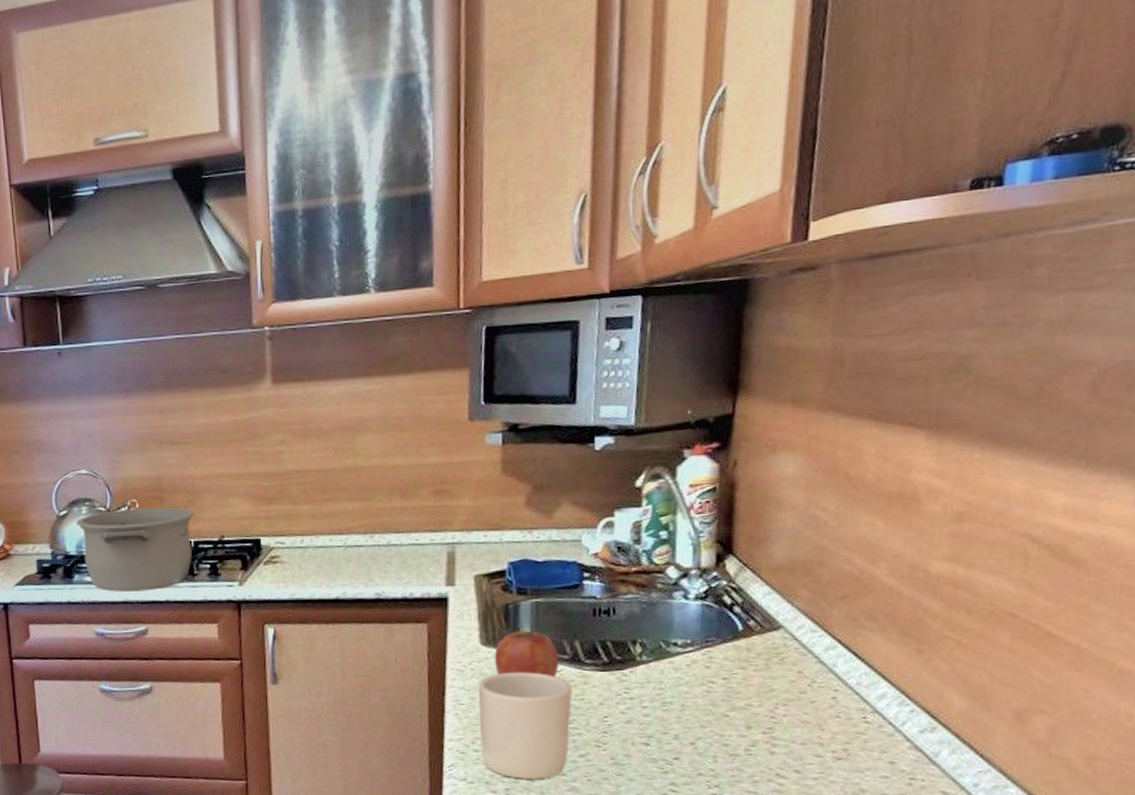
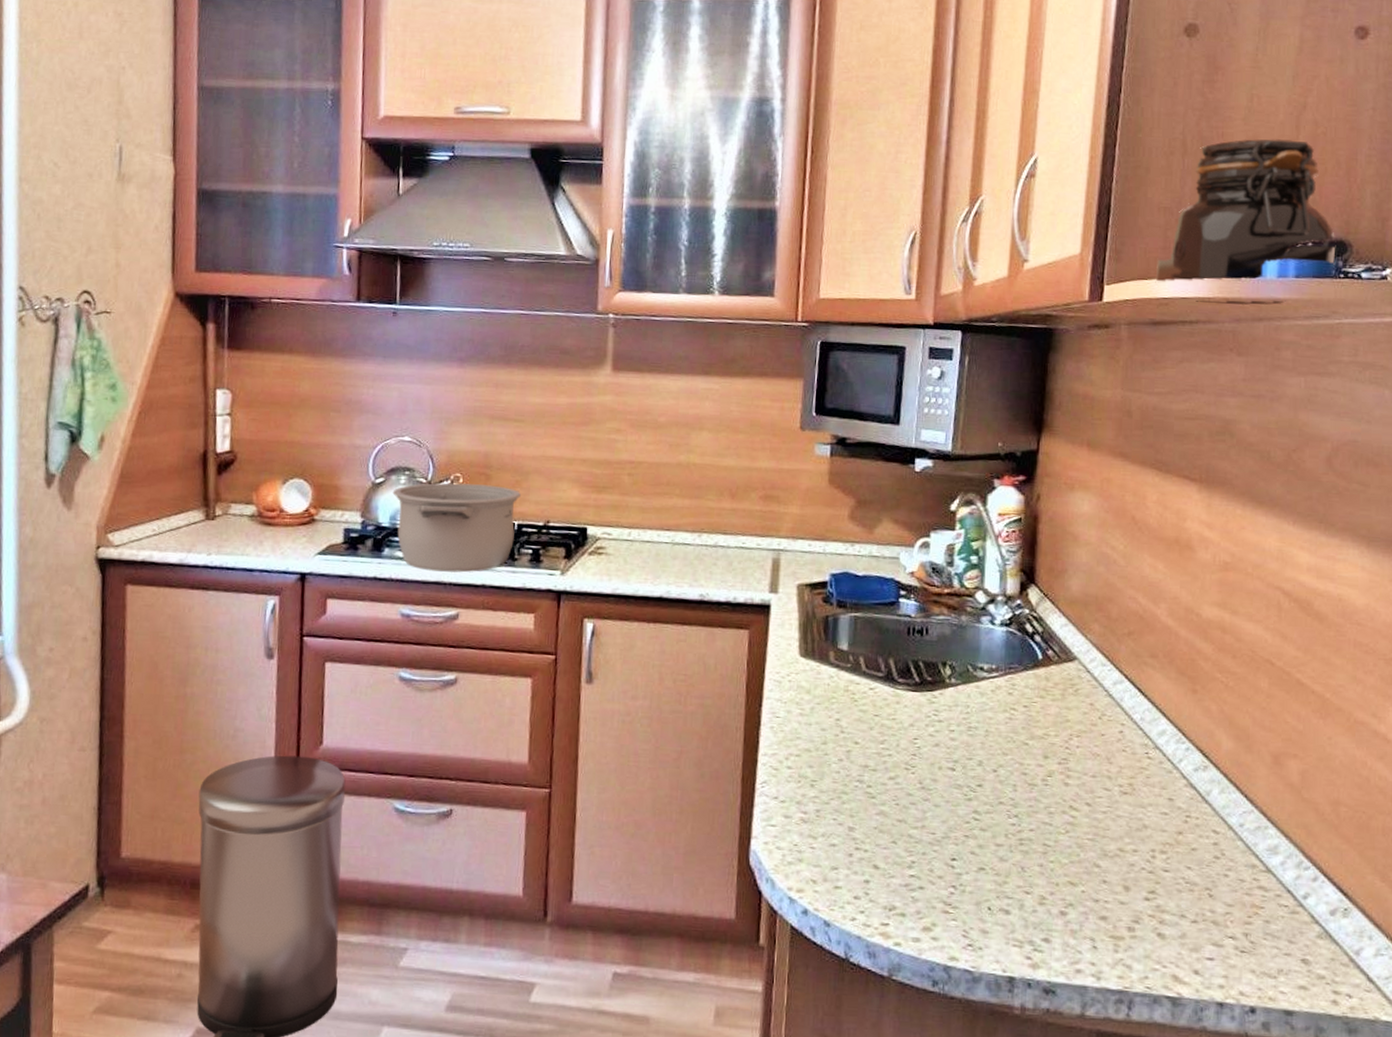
mug: present [479,672,572,779] -> none [794,686,885,801]
fruit: present [495,627,559,677] -> none [812,642,874,694]
jar: none [873,11,1109,225] -> present [1155,139,1335,306]

